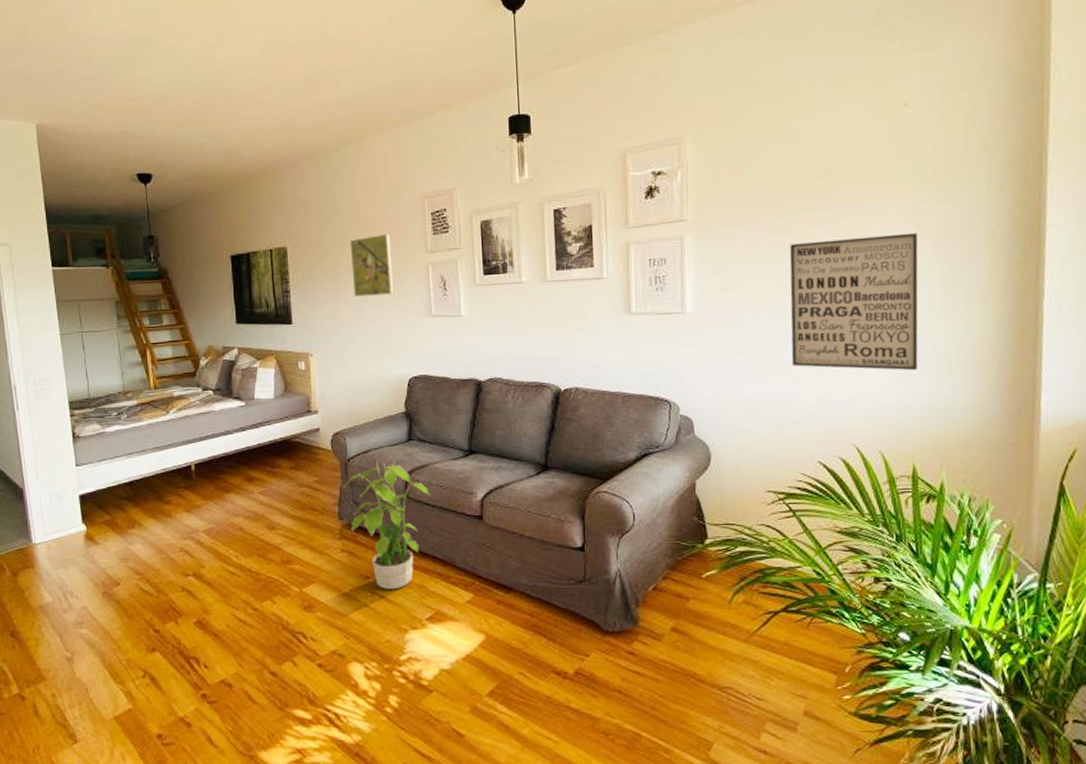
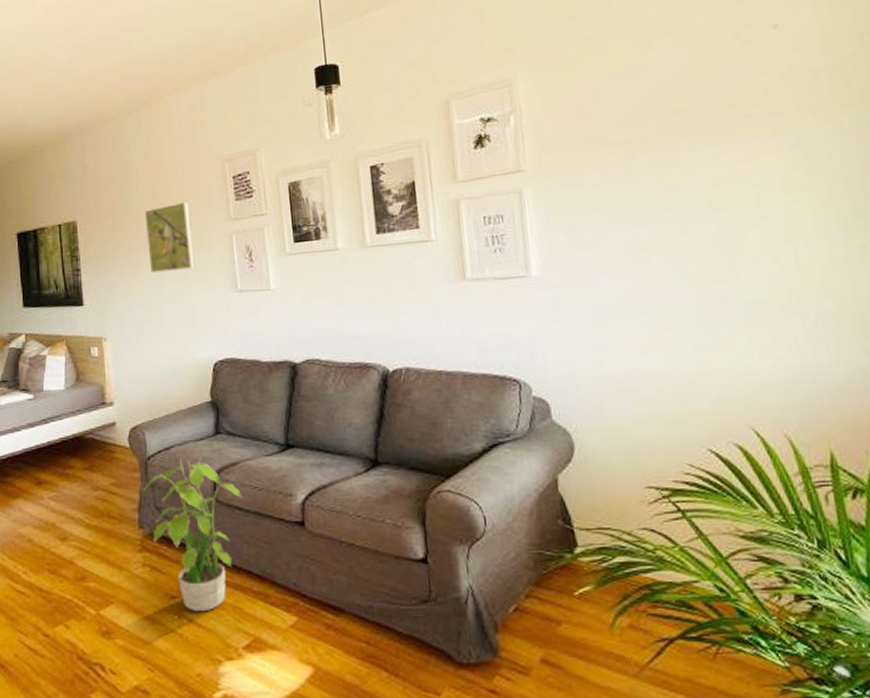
wall art: present [789,232,919,371] -> none [650,171,823,336]

